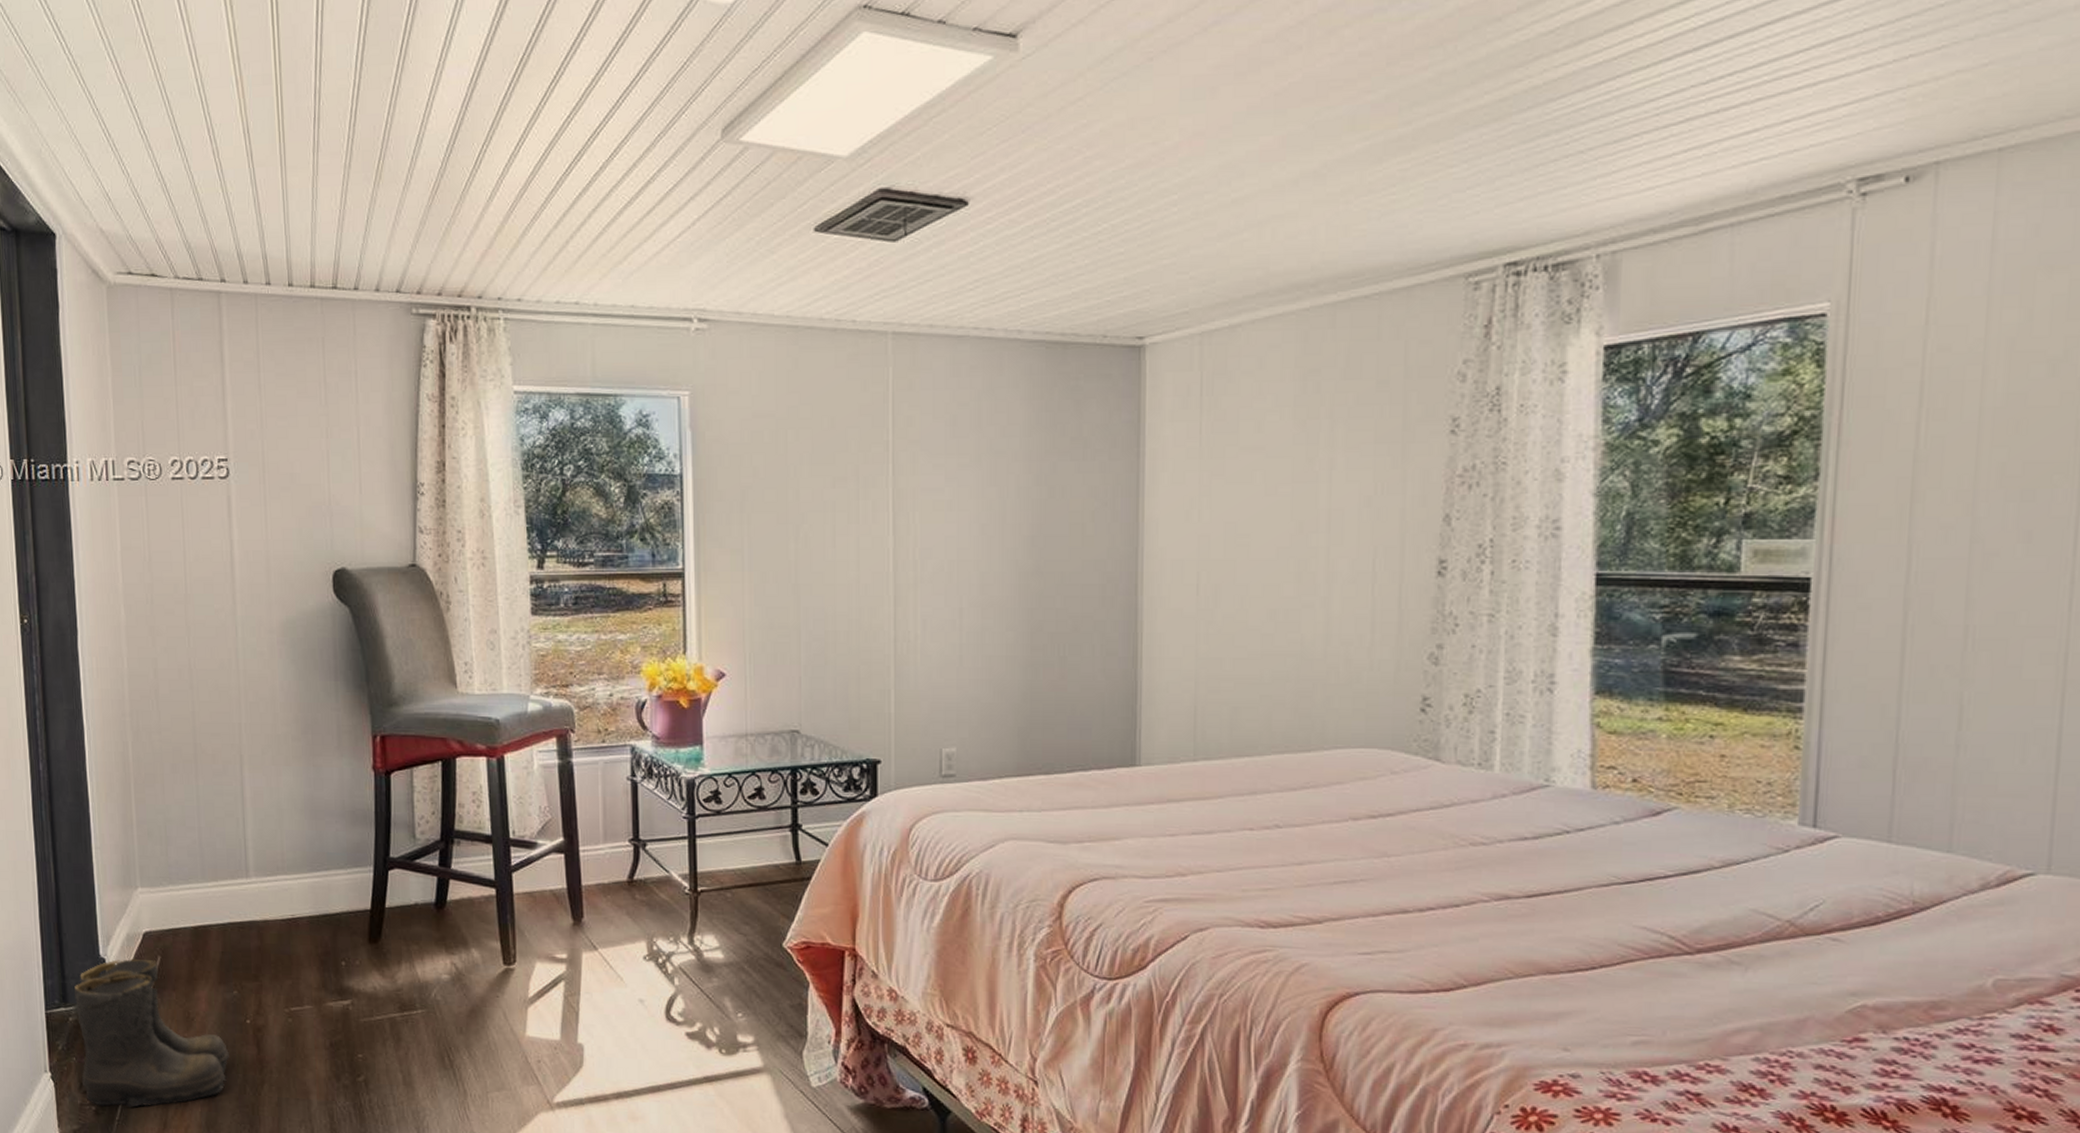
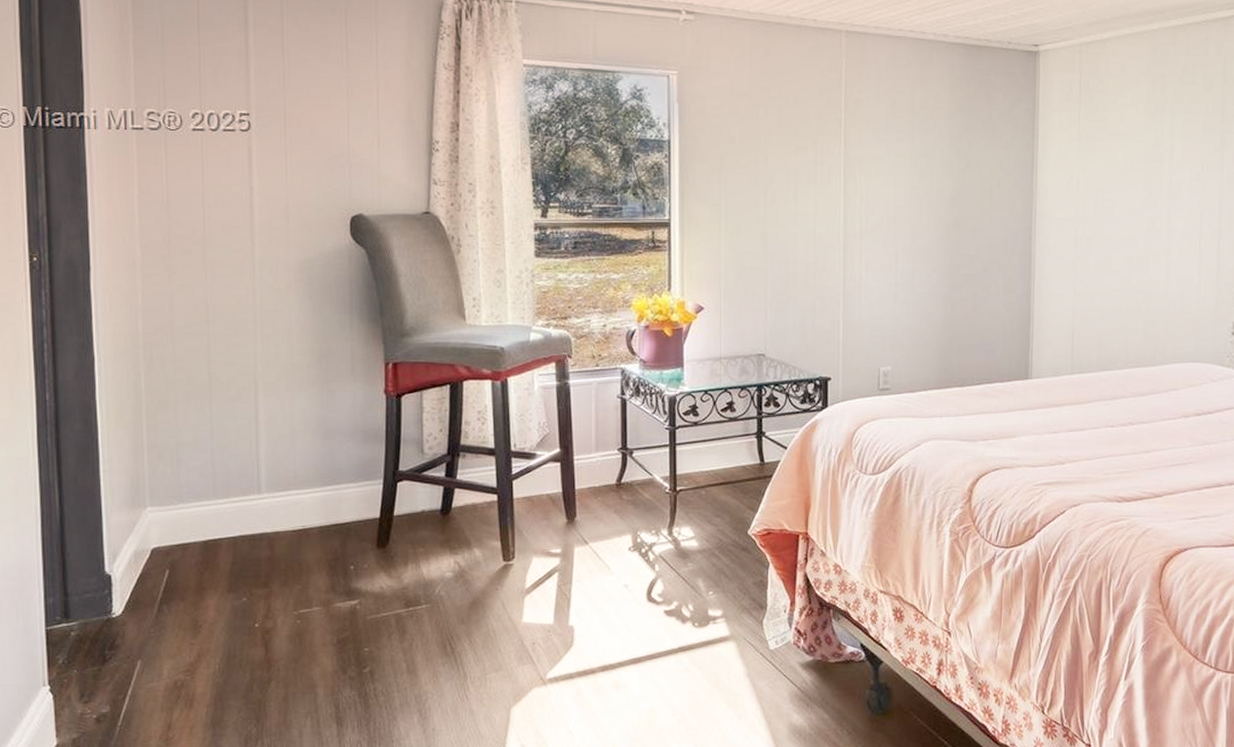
boots: present [73,958,231,1108] -> none [76,573,238,714]

